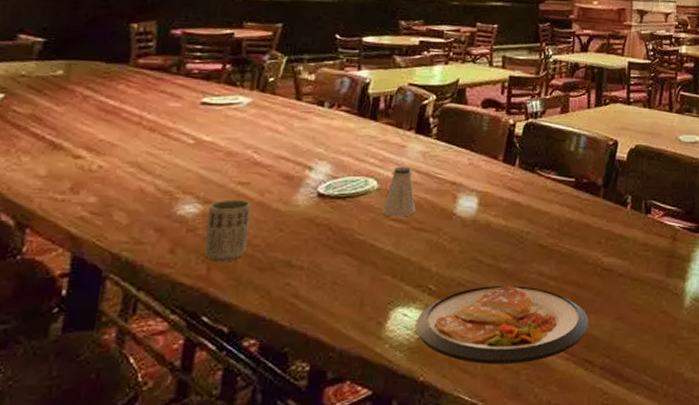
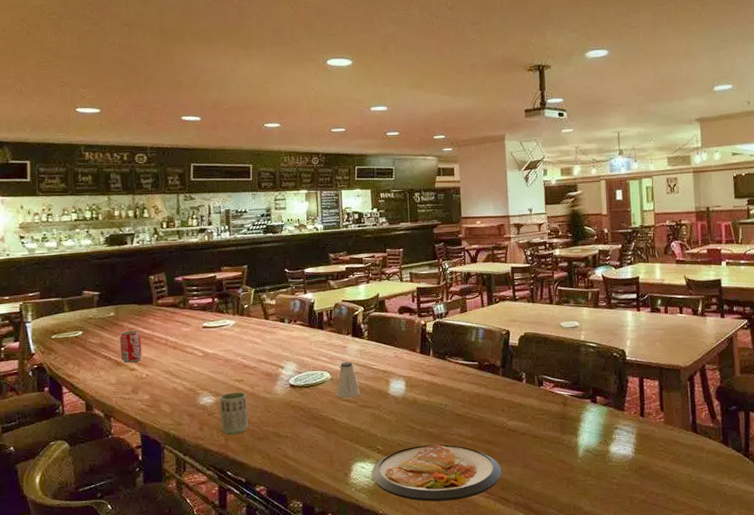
beverage can: none [62,99,101,147] -> present [119,331,143,363]

